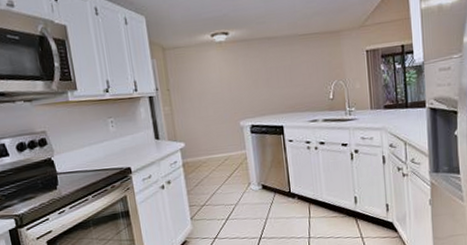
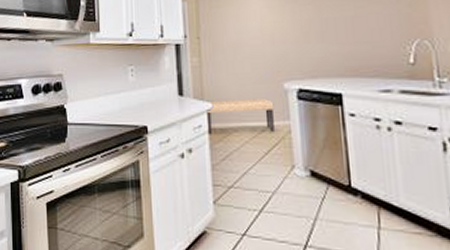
bench: none [180,134,234,168] -> present [206,97,275,135]

